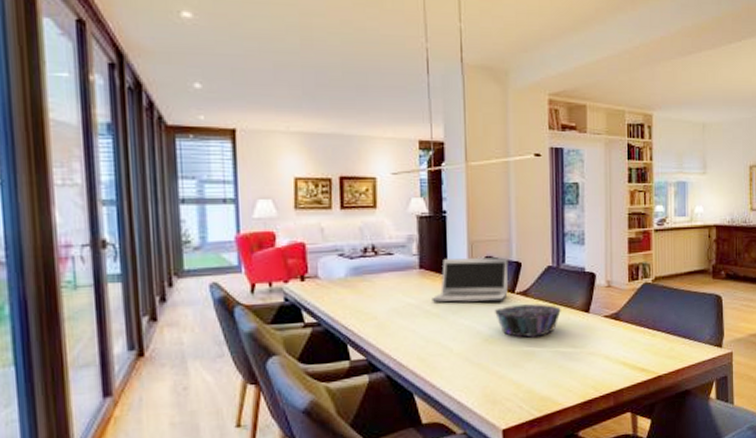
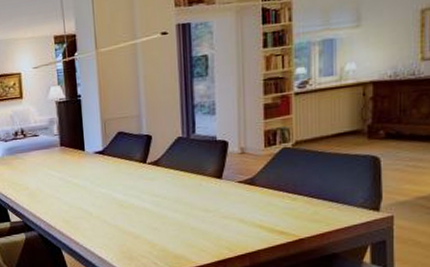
laptop: present [432,257,509,302] -> none [72,131,140,174]
decorative bowl: present [494,304,561,338] -> none [127,172,192,203]

